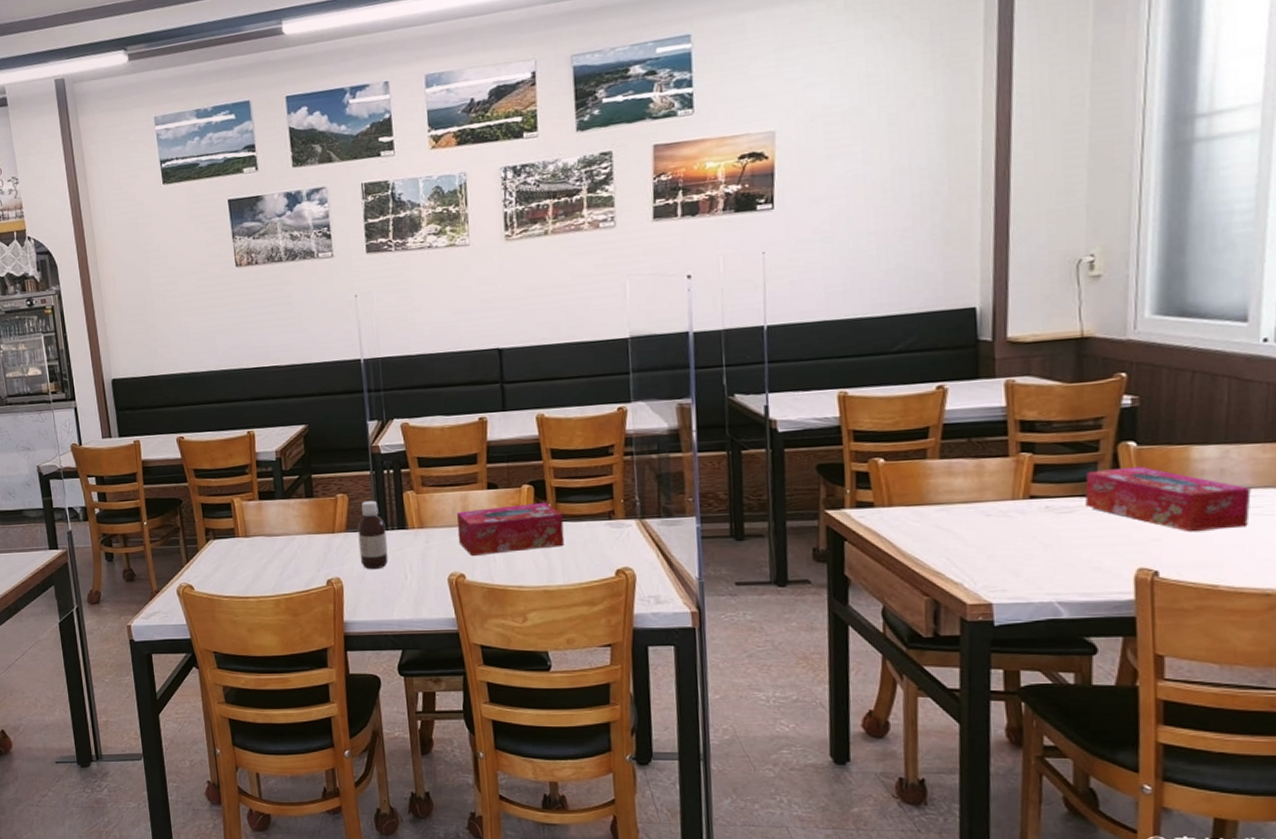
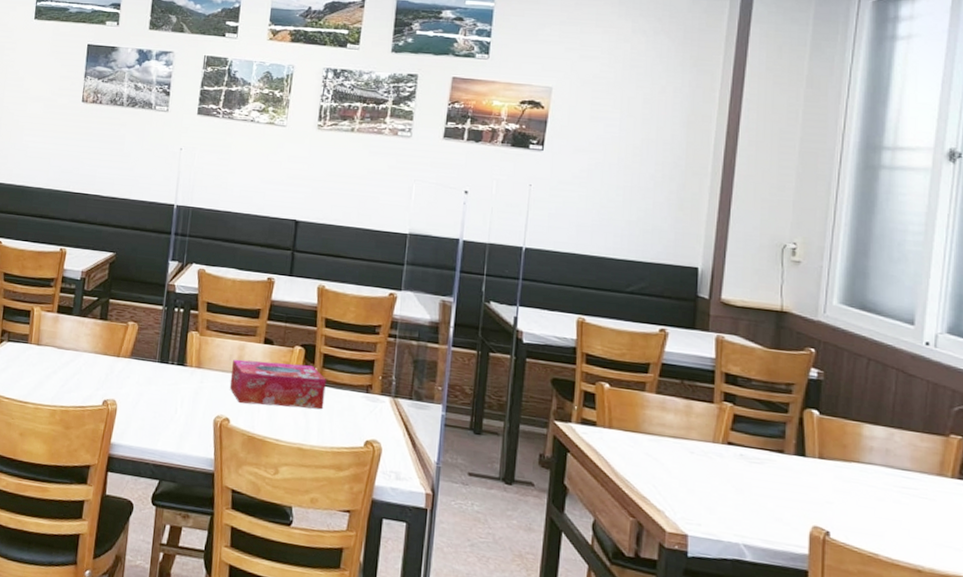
bottle: present [357,500,388,570] -> none [137,332,167,399]
tissue box: present [1085,466,1251,533] -> none [774,429,910,505]

